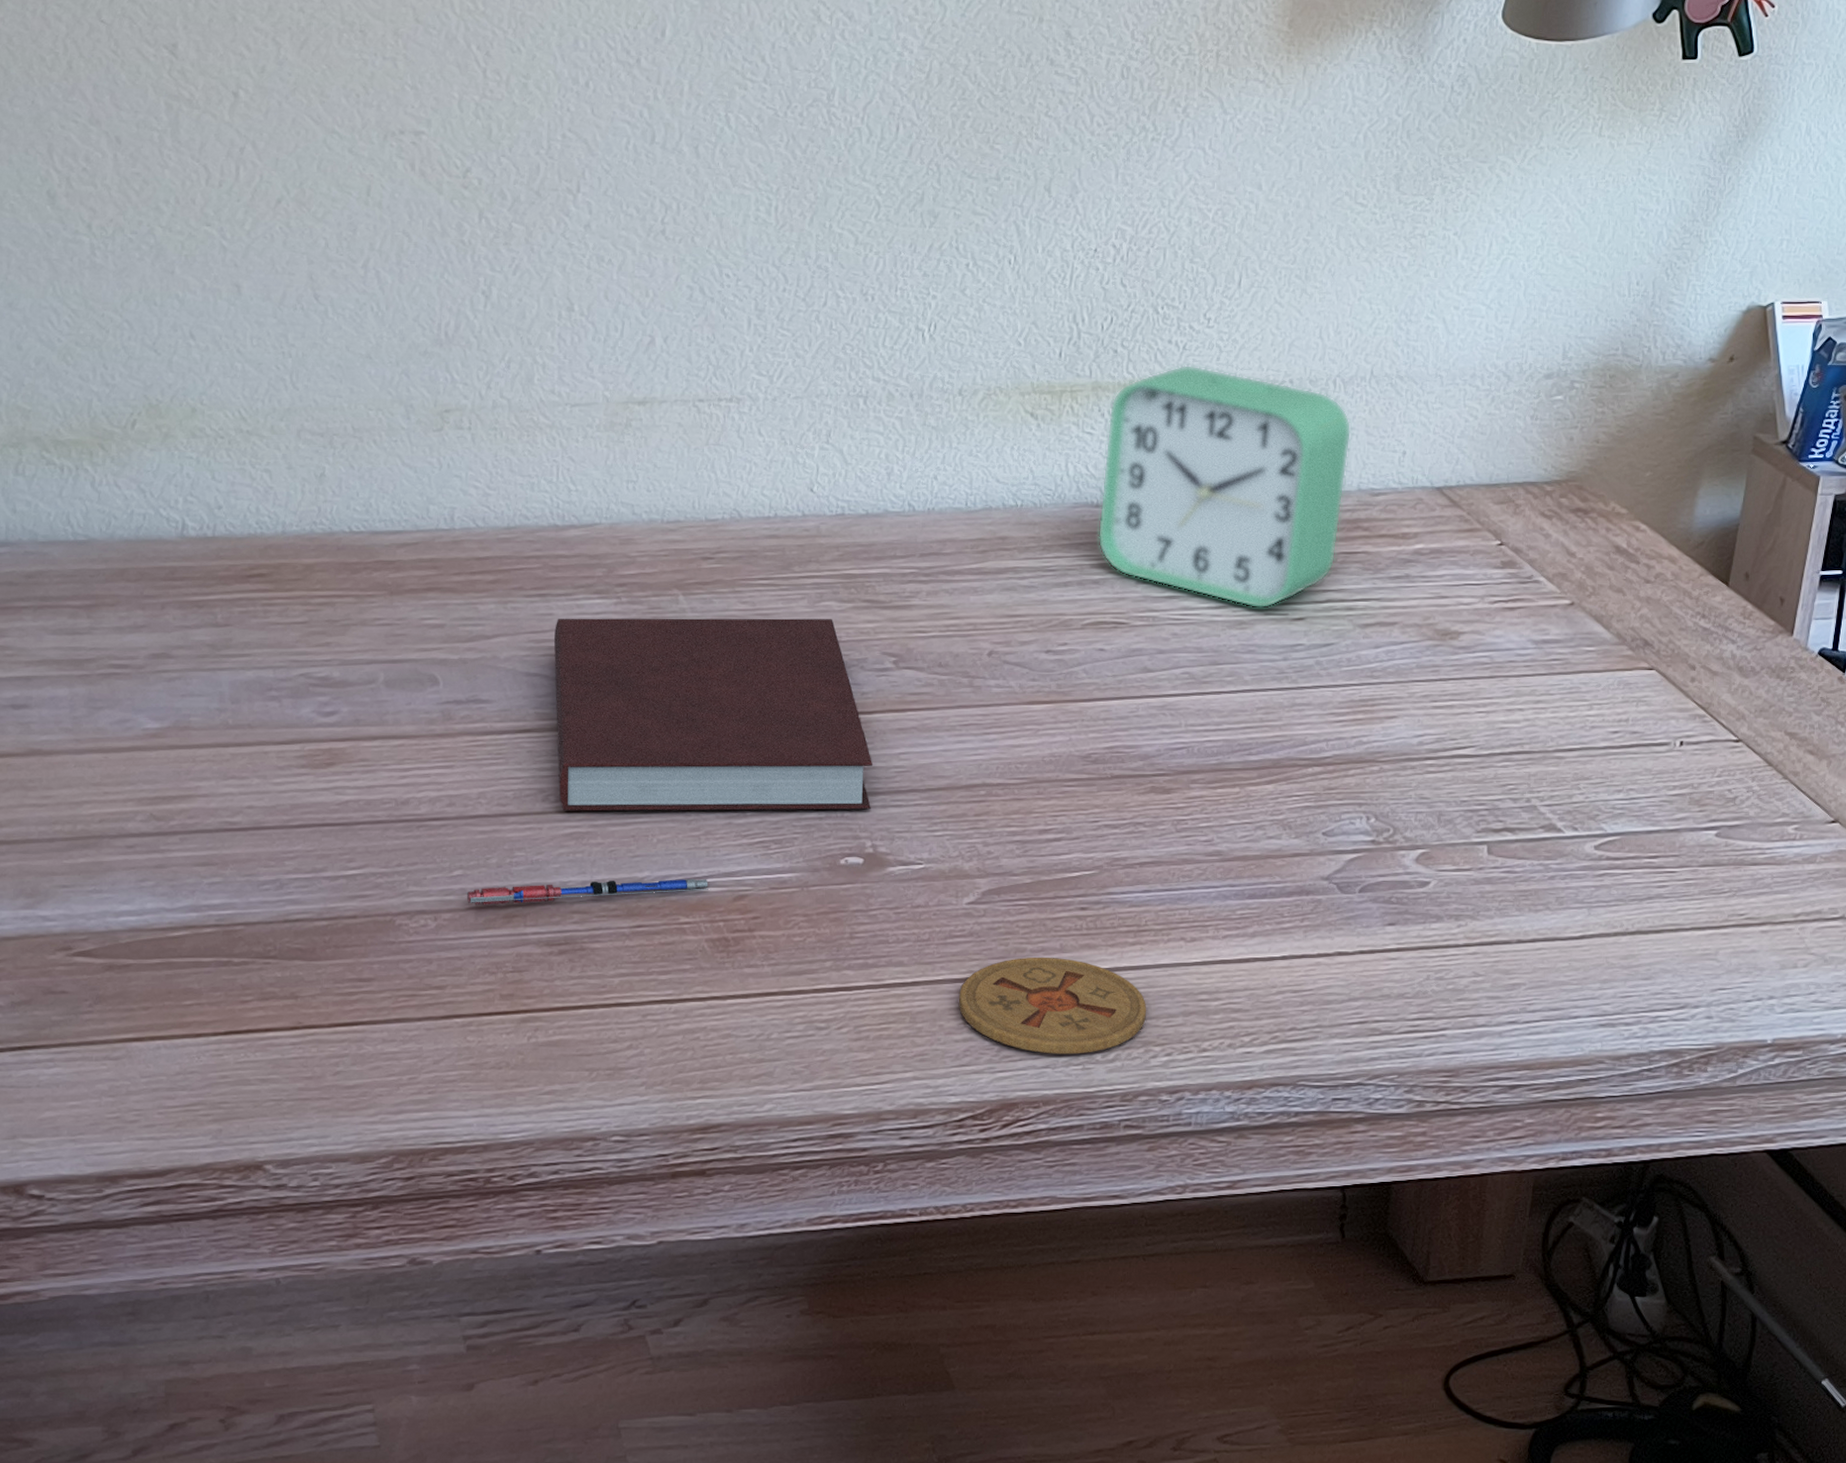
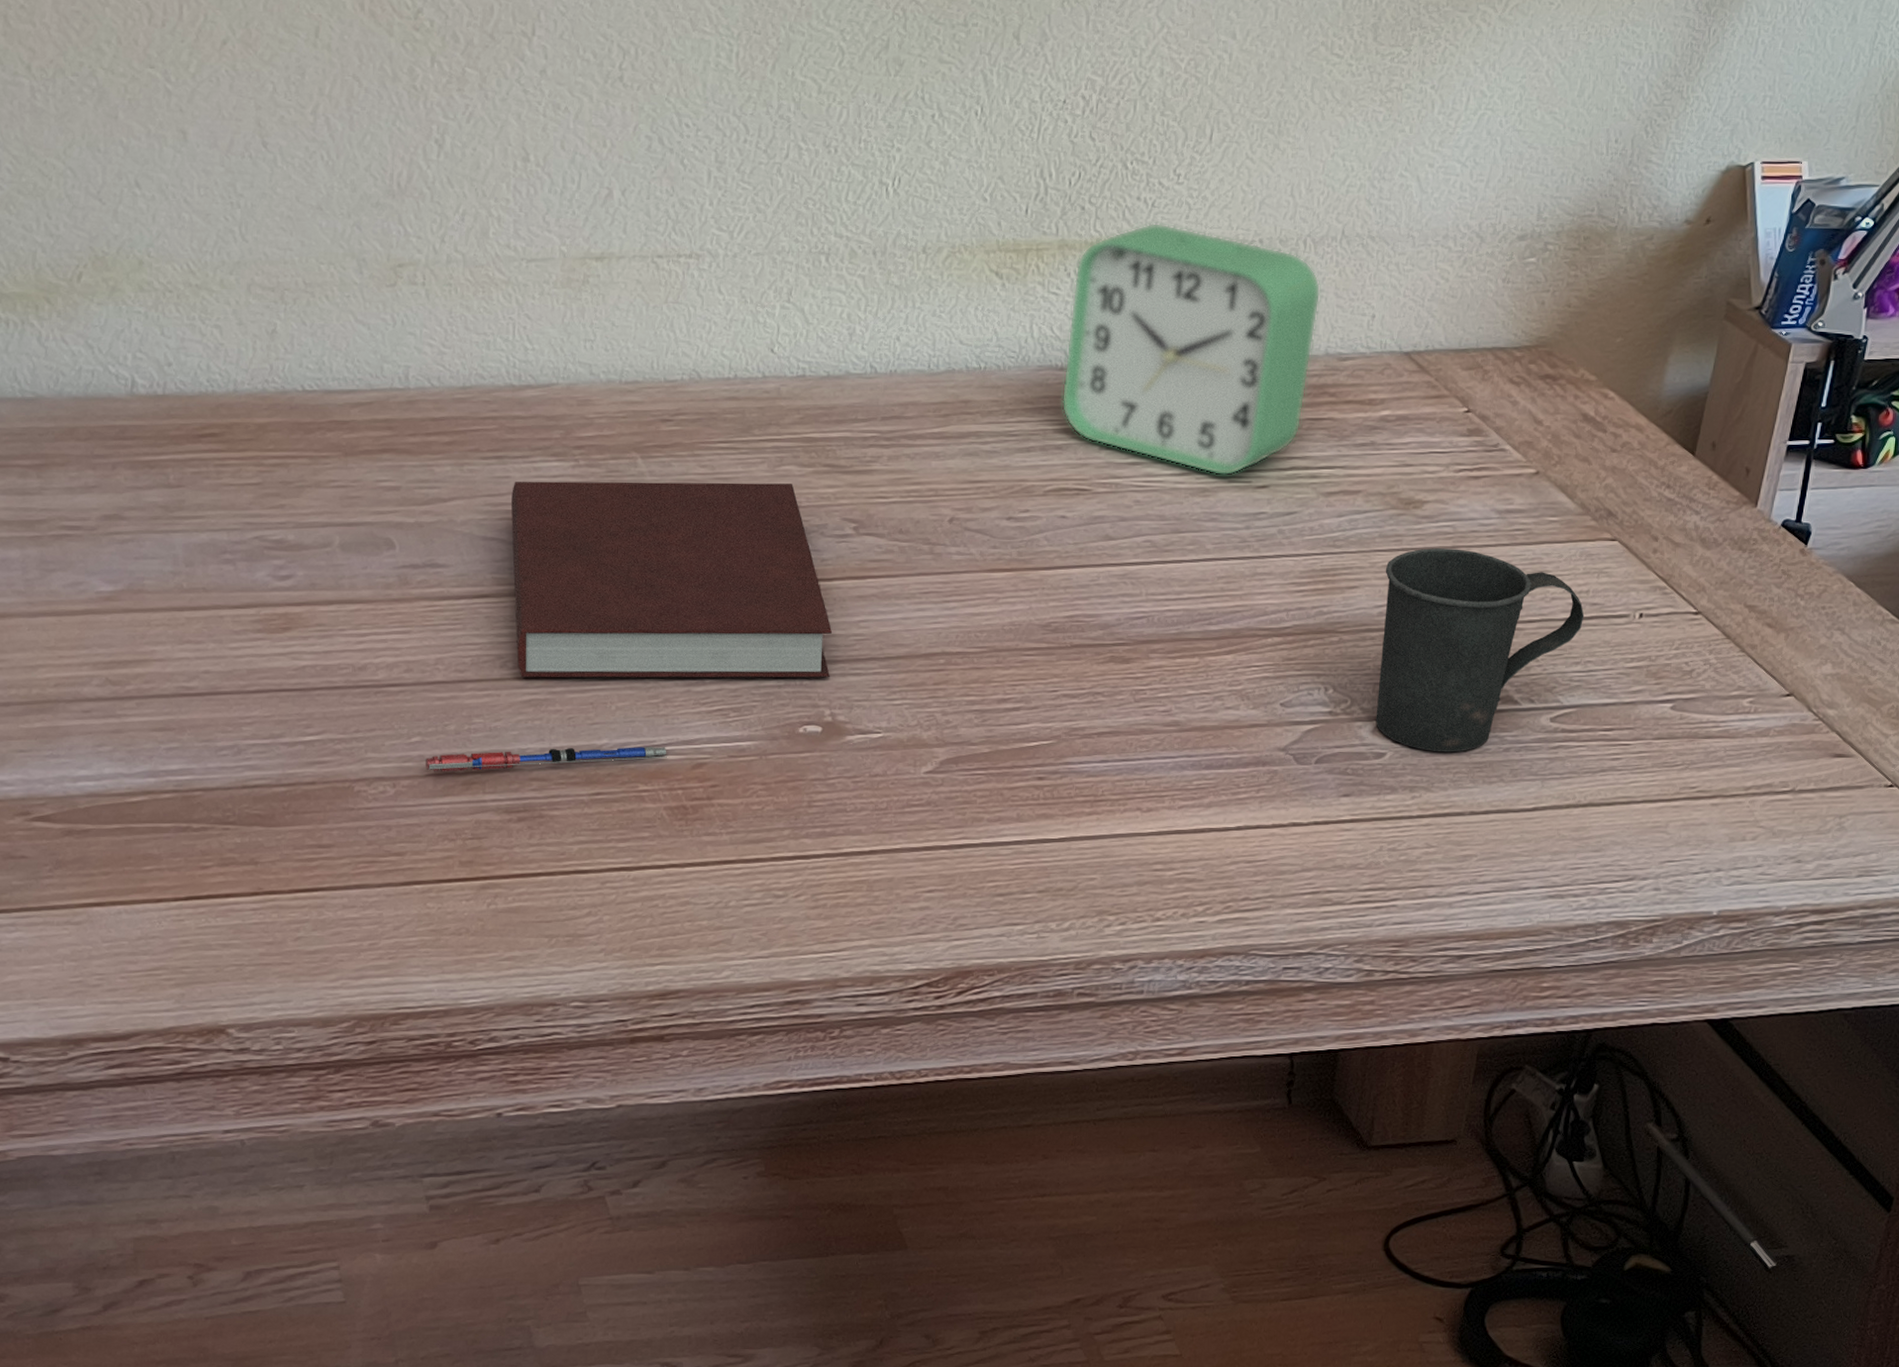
coaster: present [958,956,1147,1054] -> none [915,826,1102,923]
mug: none [1419,678,1625,881] -> present [1376,548,1585,753]

